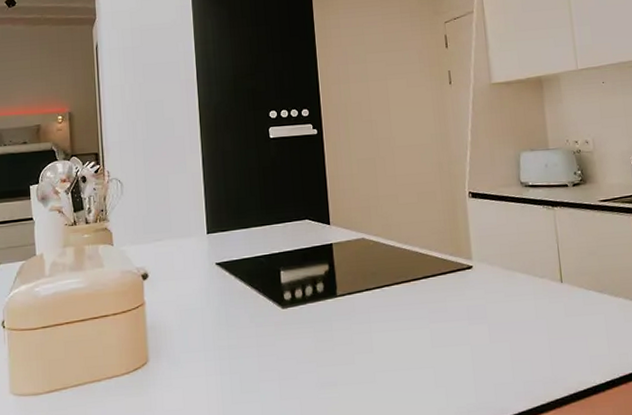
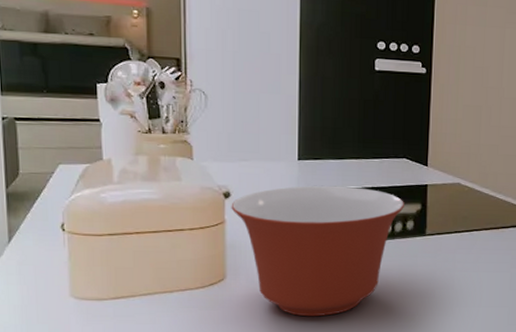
mixing bowl: none [149,254,312,396] -> present [231,185,404,317]

